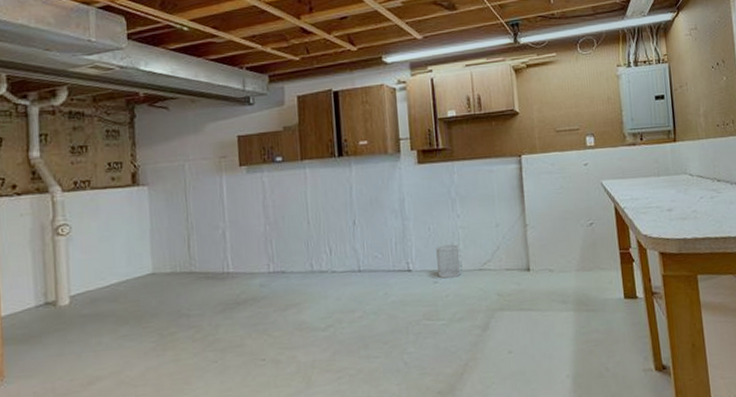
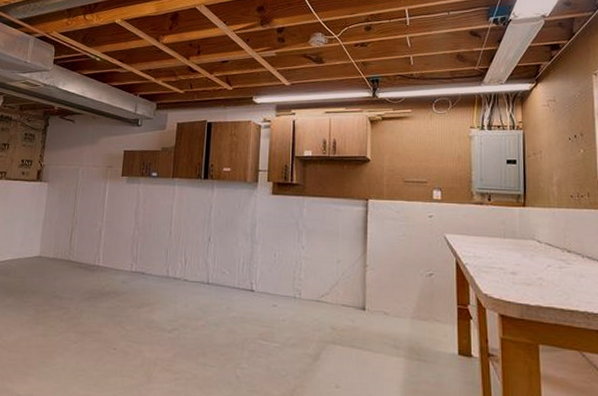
wastebasket: present [436,244,462,279] -> none [277,272,300,304]

